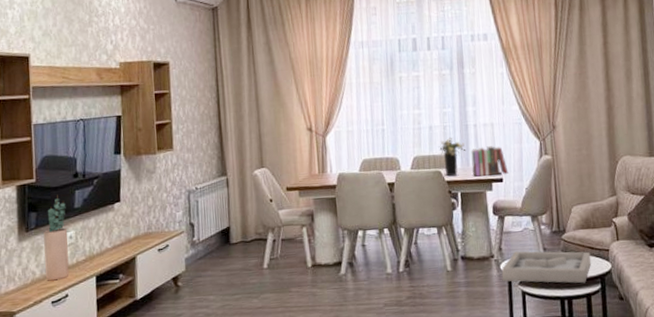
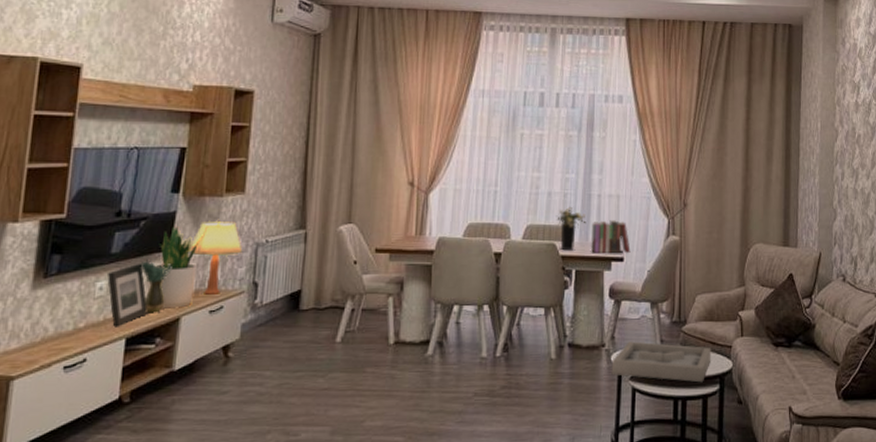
vase: present [43,195,69,281] -> none [60,236,101,341]
picture frame: none [74,215,110,269] -> present [107,264,148,329]
vase: none [99,211,125,255] -> present [141,260,174,313]
planter: none [110,182,146,250] -> present [155,226,205,309]
table lamp: none [135,174,178,237] -> present [188,220,243,296]

